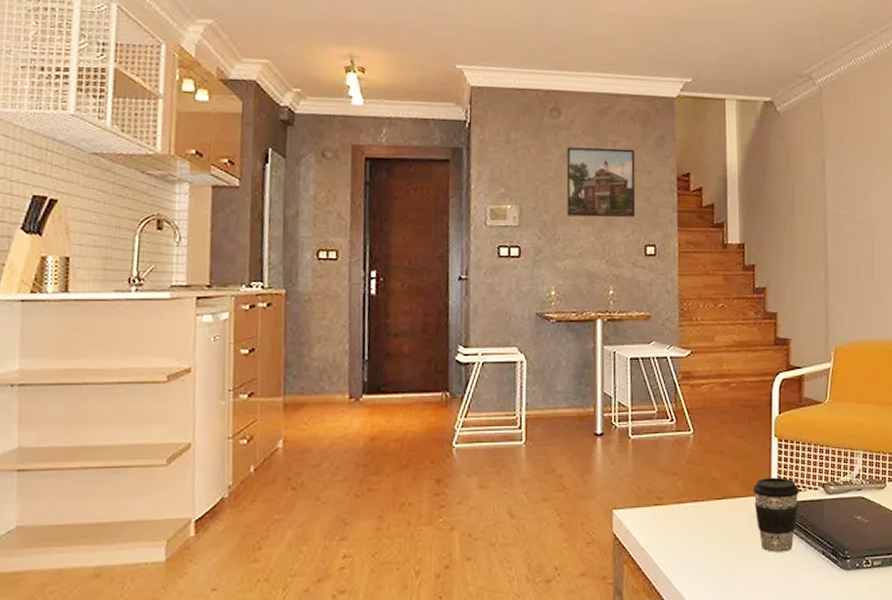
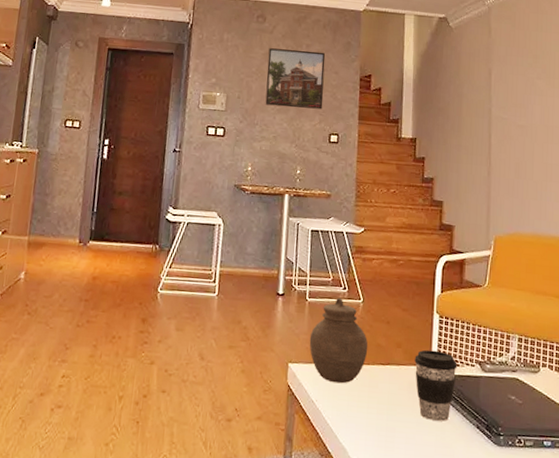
jar: none [635,431,702,526] -> present [309,297,368,384]

